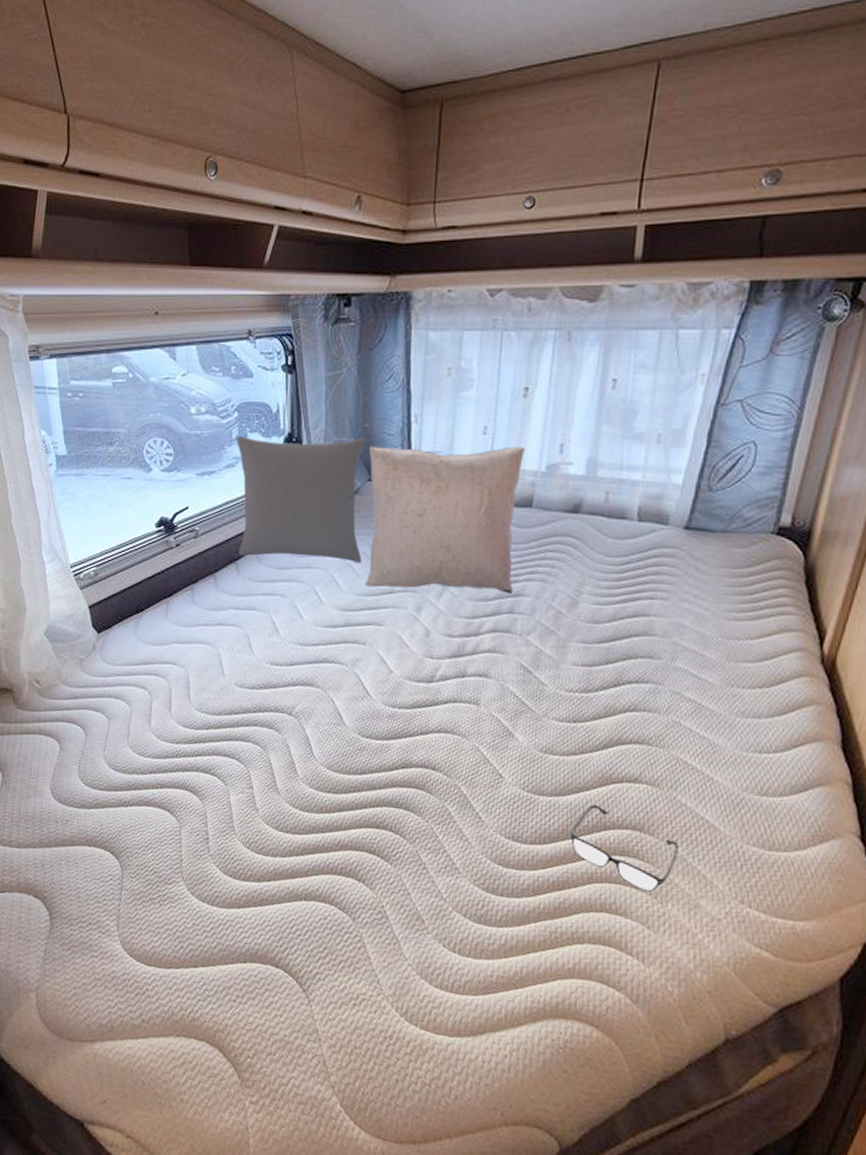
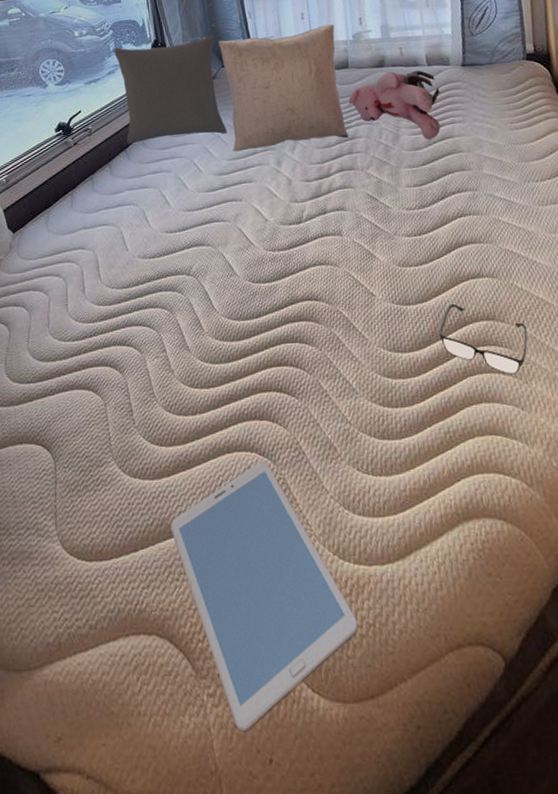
tablet: none [233,915,413,1140] -> present [170,461,358,732]
stuffed bear: none [522,521,646,614] -> present [348,70,441,140]

